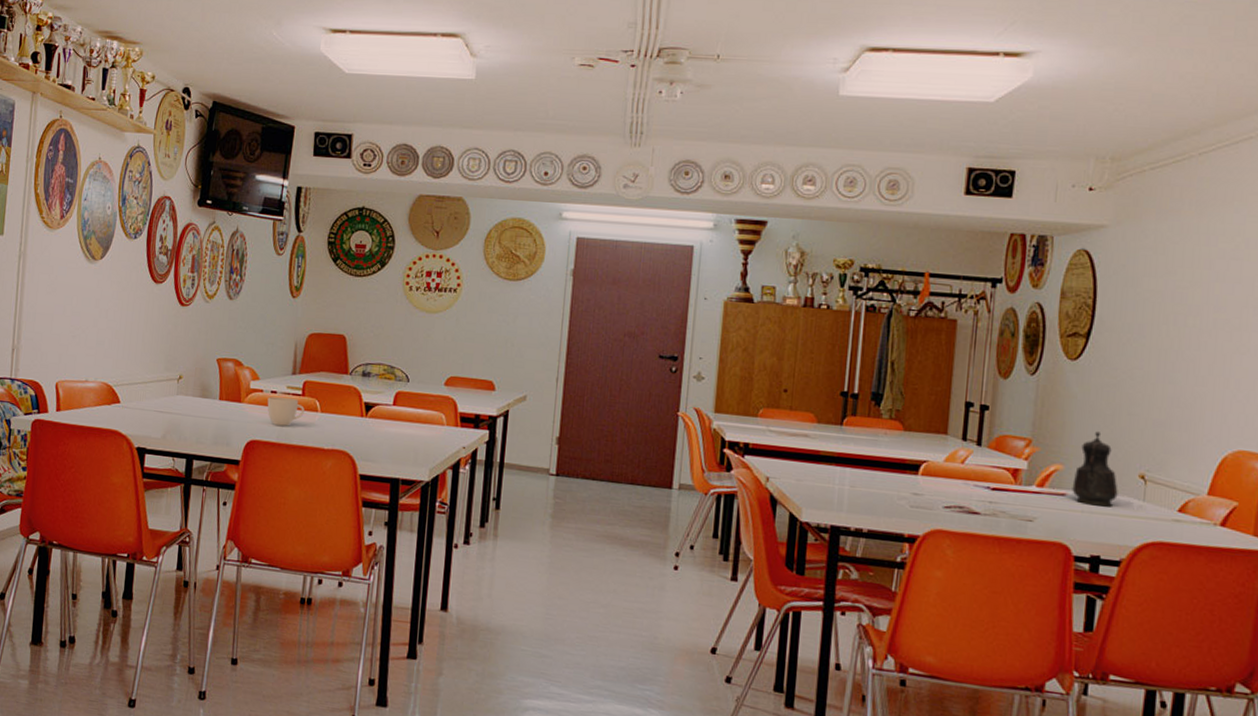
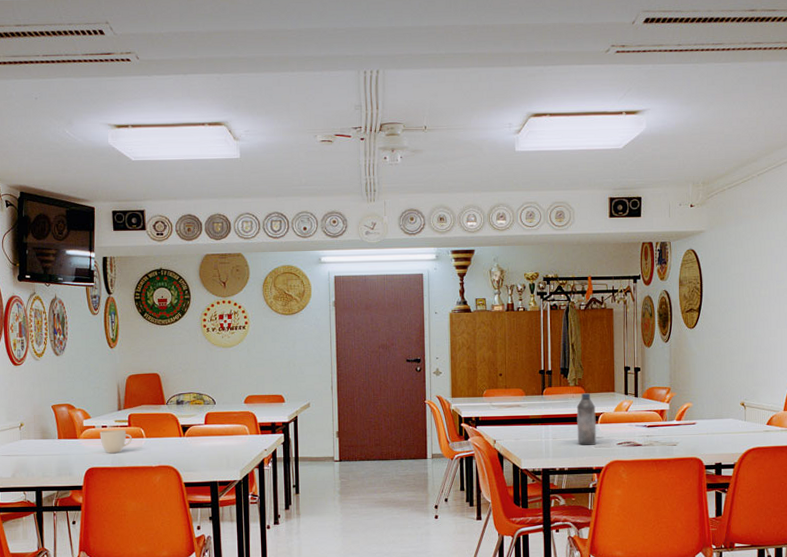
water bottle: none [885,430,917,504] -> present [576,393,597,445]
coffeepot: present [1072,431,1118,507] -> none [699,377,729,429]

